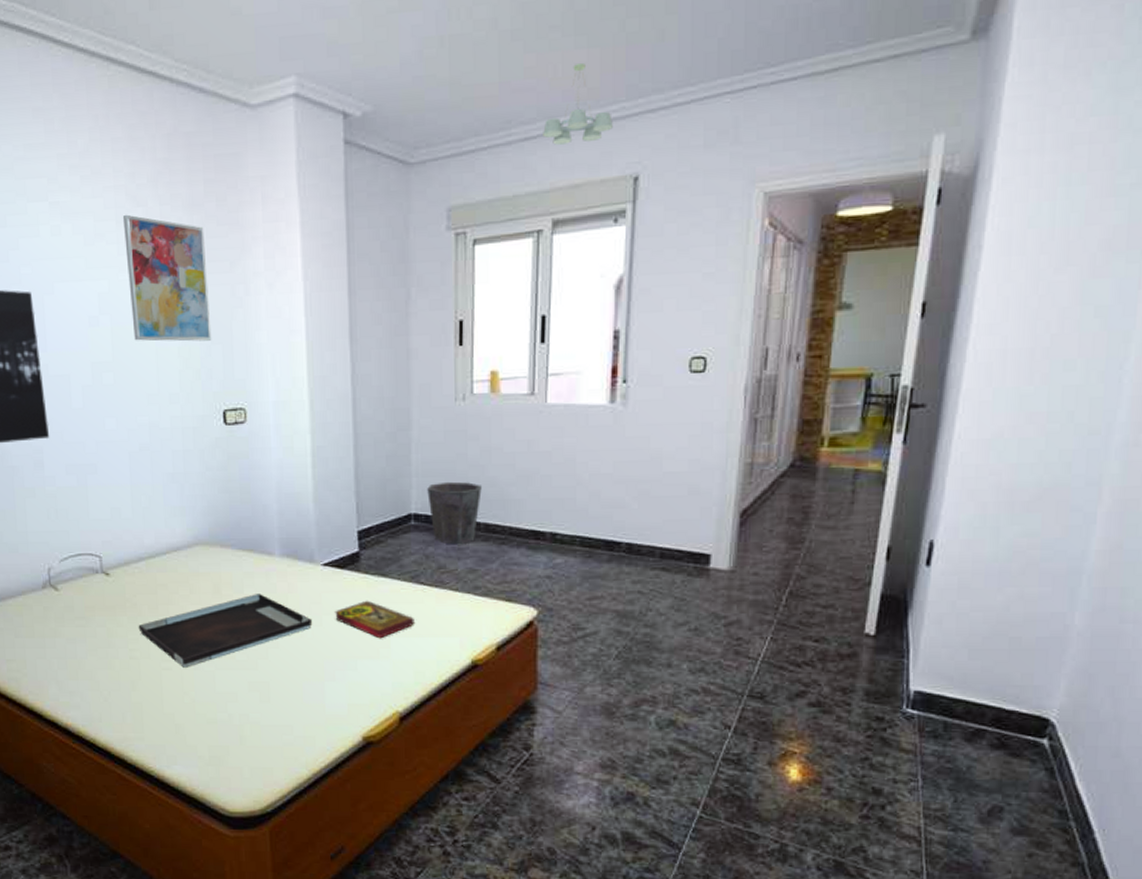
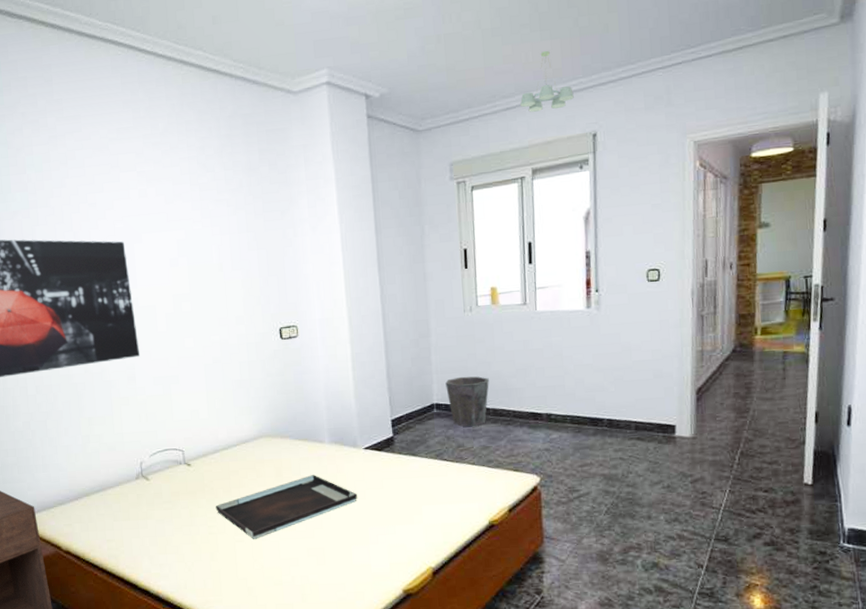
wall art: present [122,214,212,342] -> none [195,178,269,276]
book: present [335,600,414,639] -> none [375,476,441,507]

